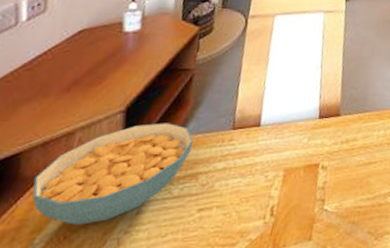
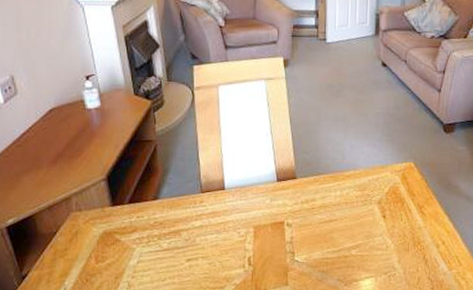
cereal bowl: present [32,123,194,225] -> none [50,188,169,271]

